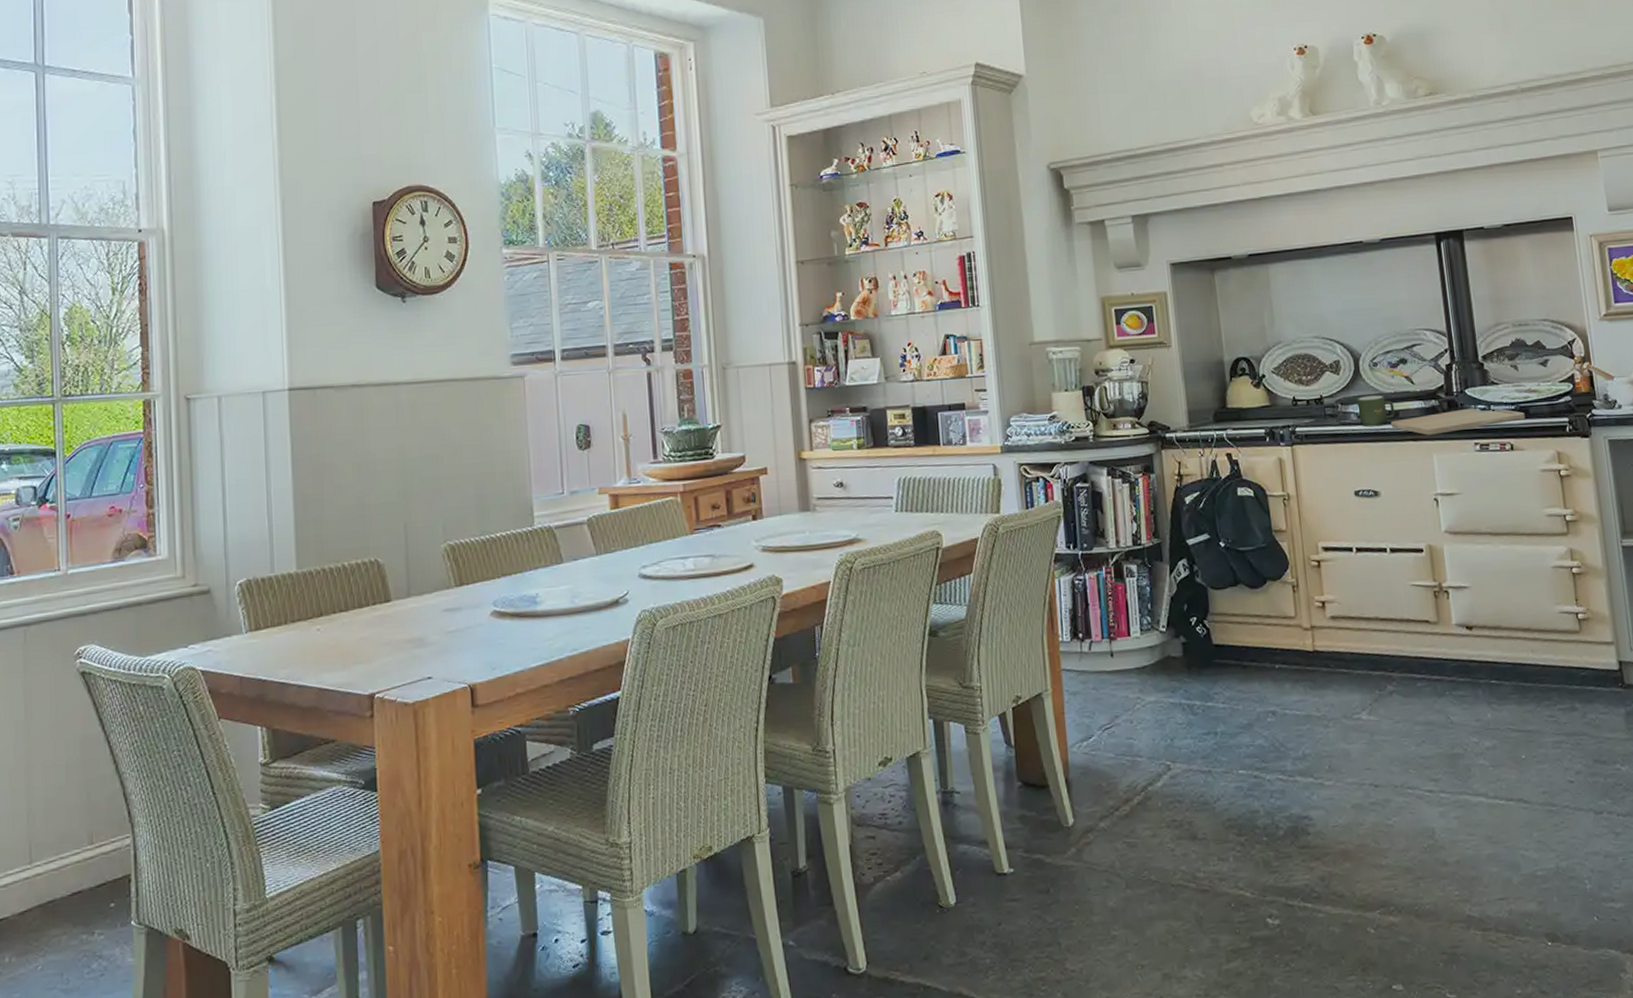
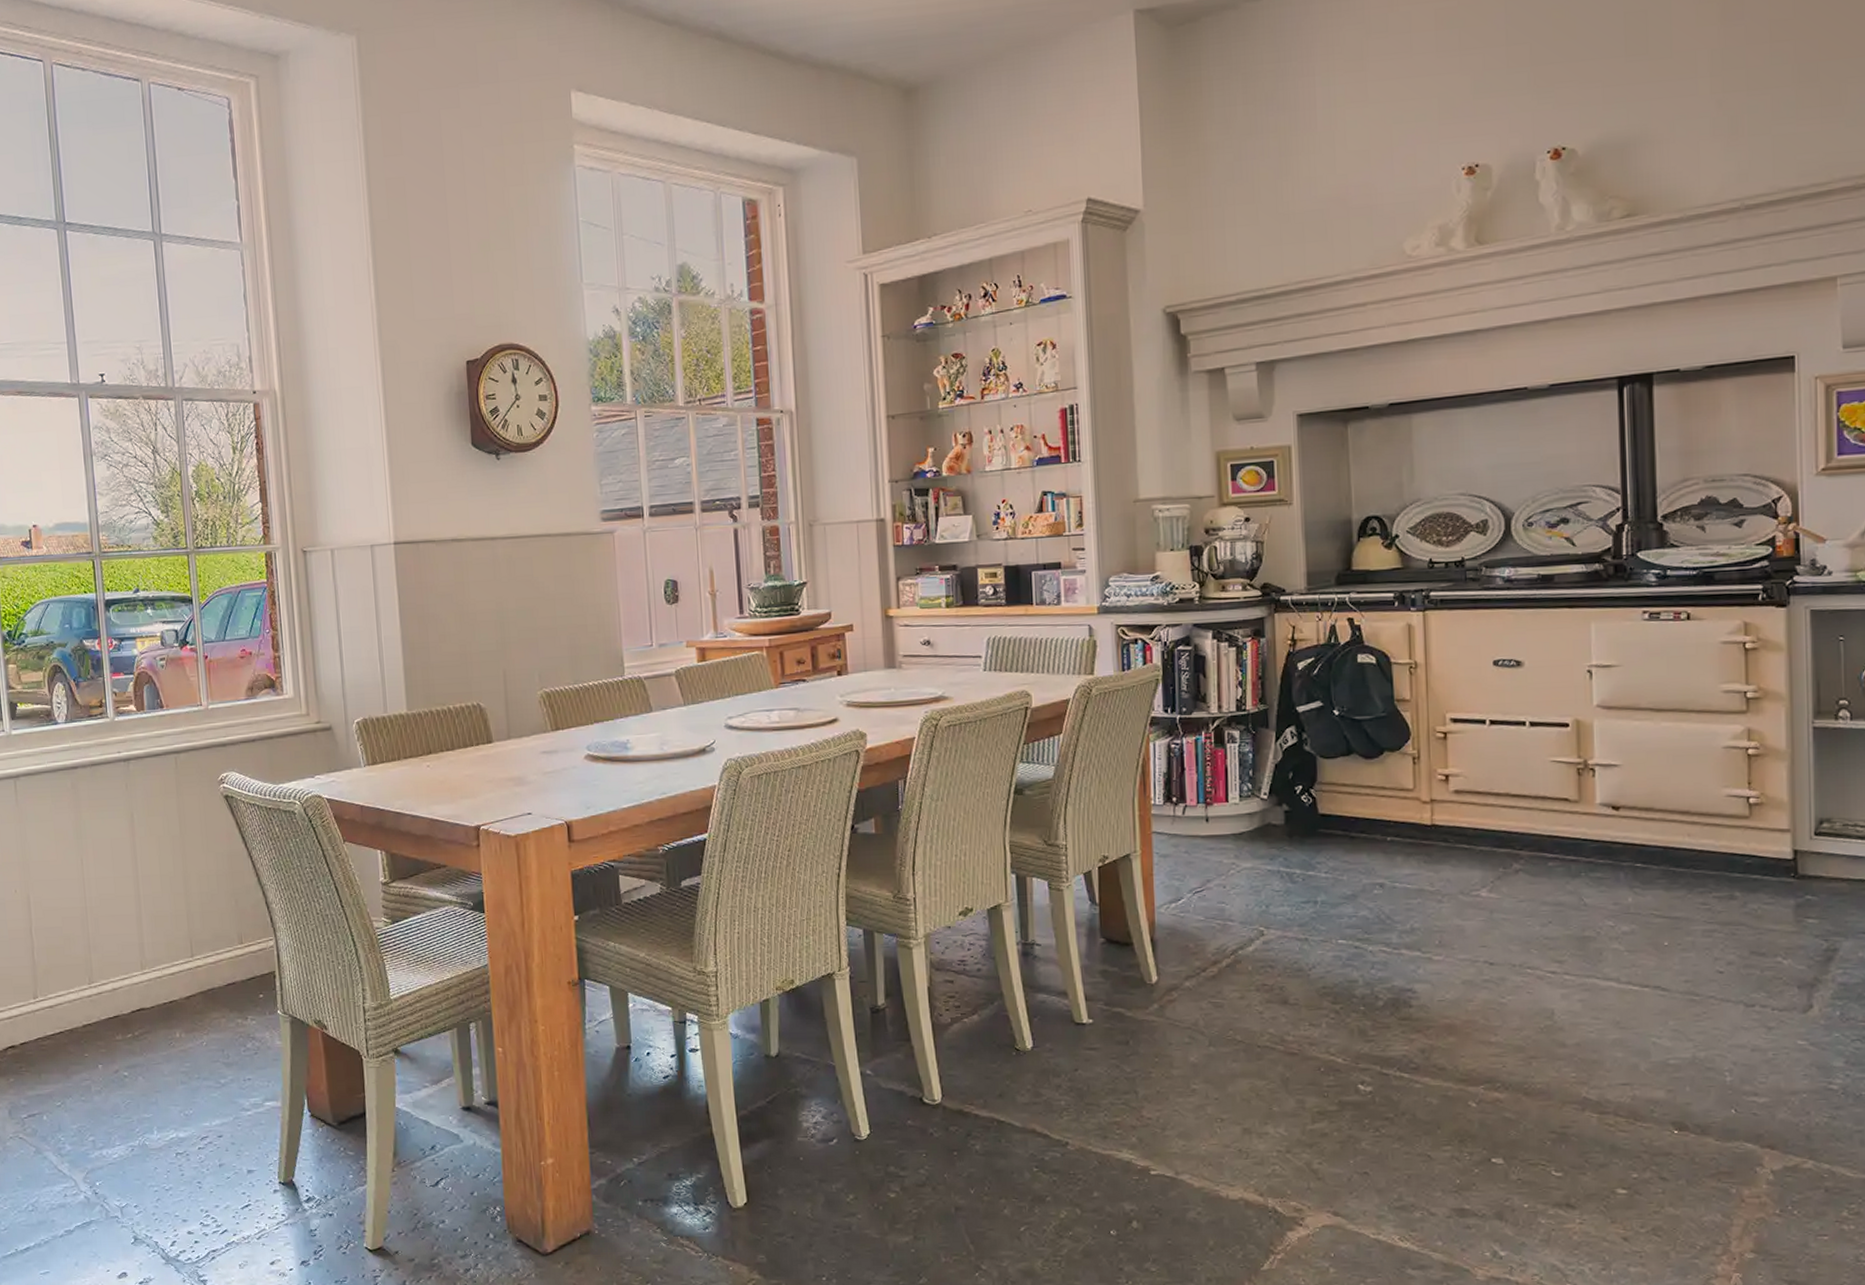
mug: present [1357,395,1395,428] -> none [1505,557,1549,593]
cutting board: present [1391,407,1525,435] -> none [1543,572,1709,602]

